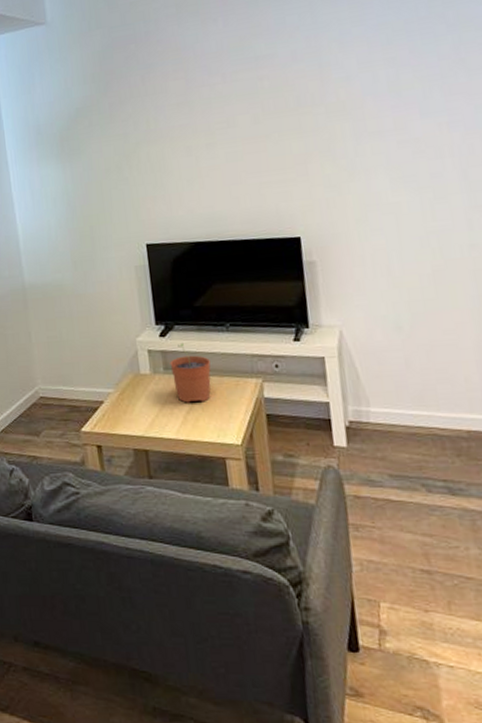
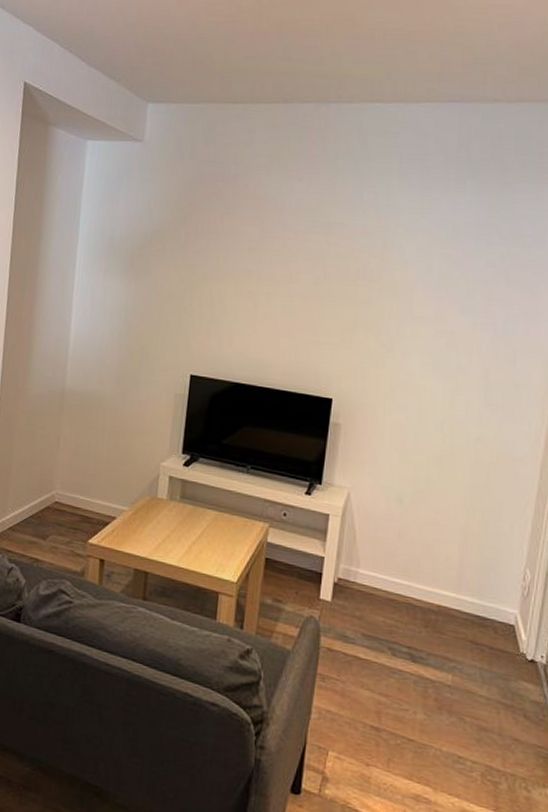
plant pot: present [170,342,211,403] -> none [187,475,225,536]

